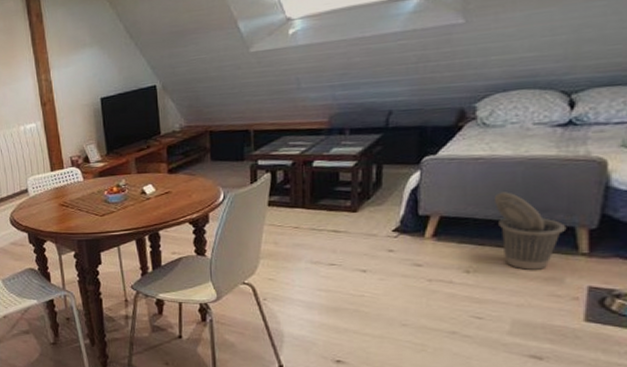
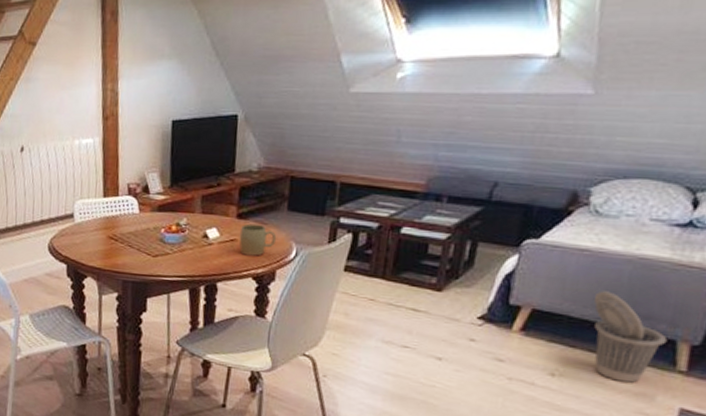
mug: none [172,176,205,204] -> present [238,223,277,256]

